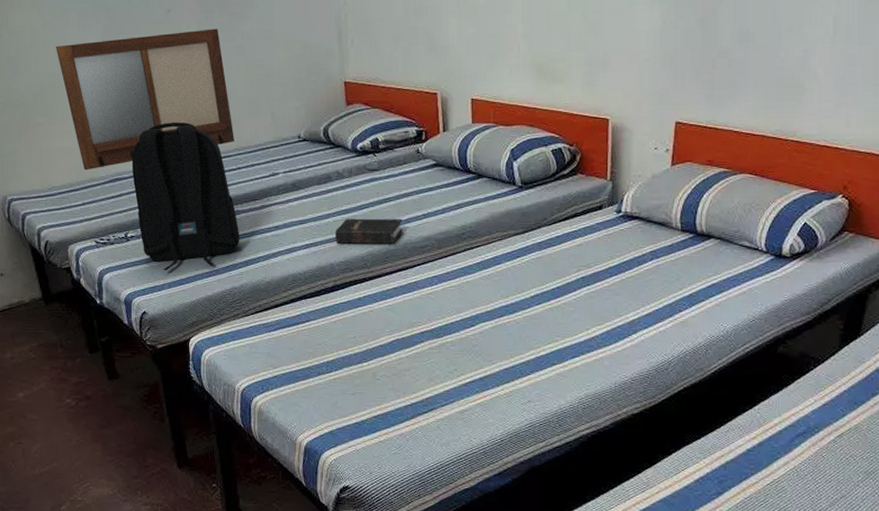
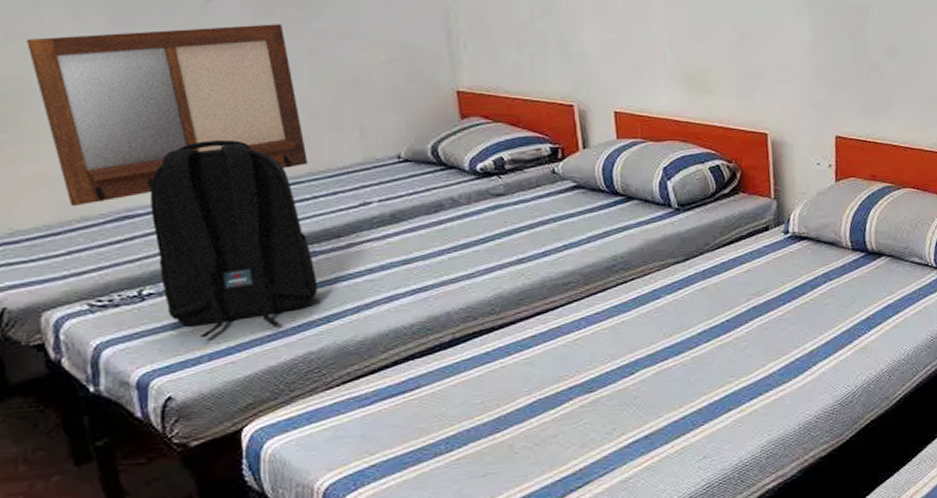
hardback book: present [334,218,403,244] -> none [450,251,540,286]

